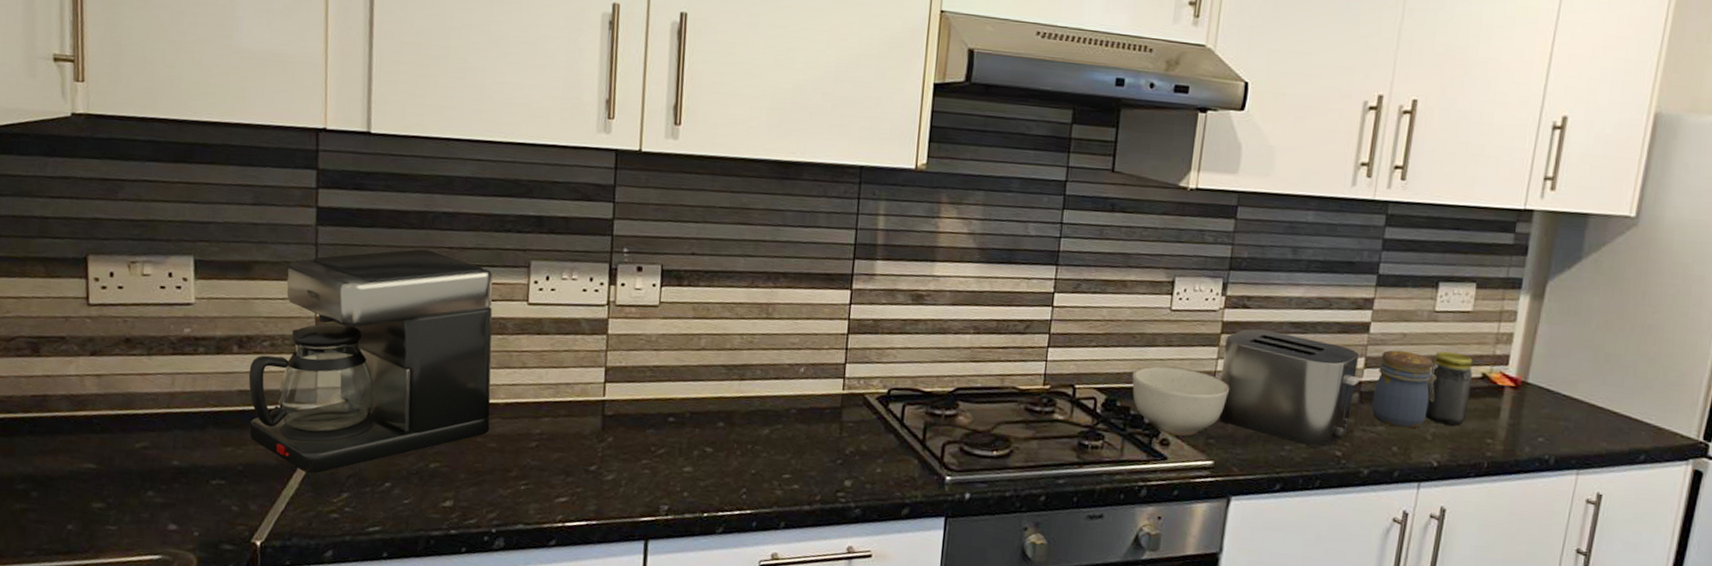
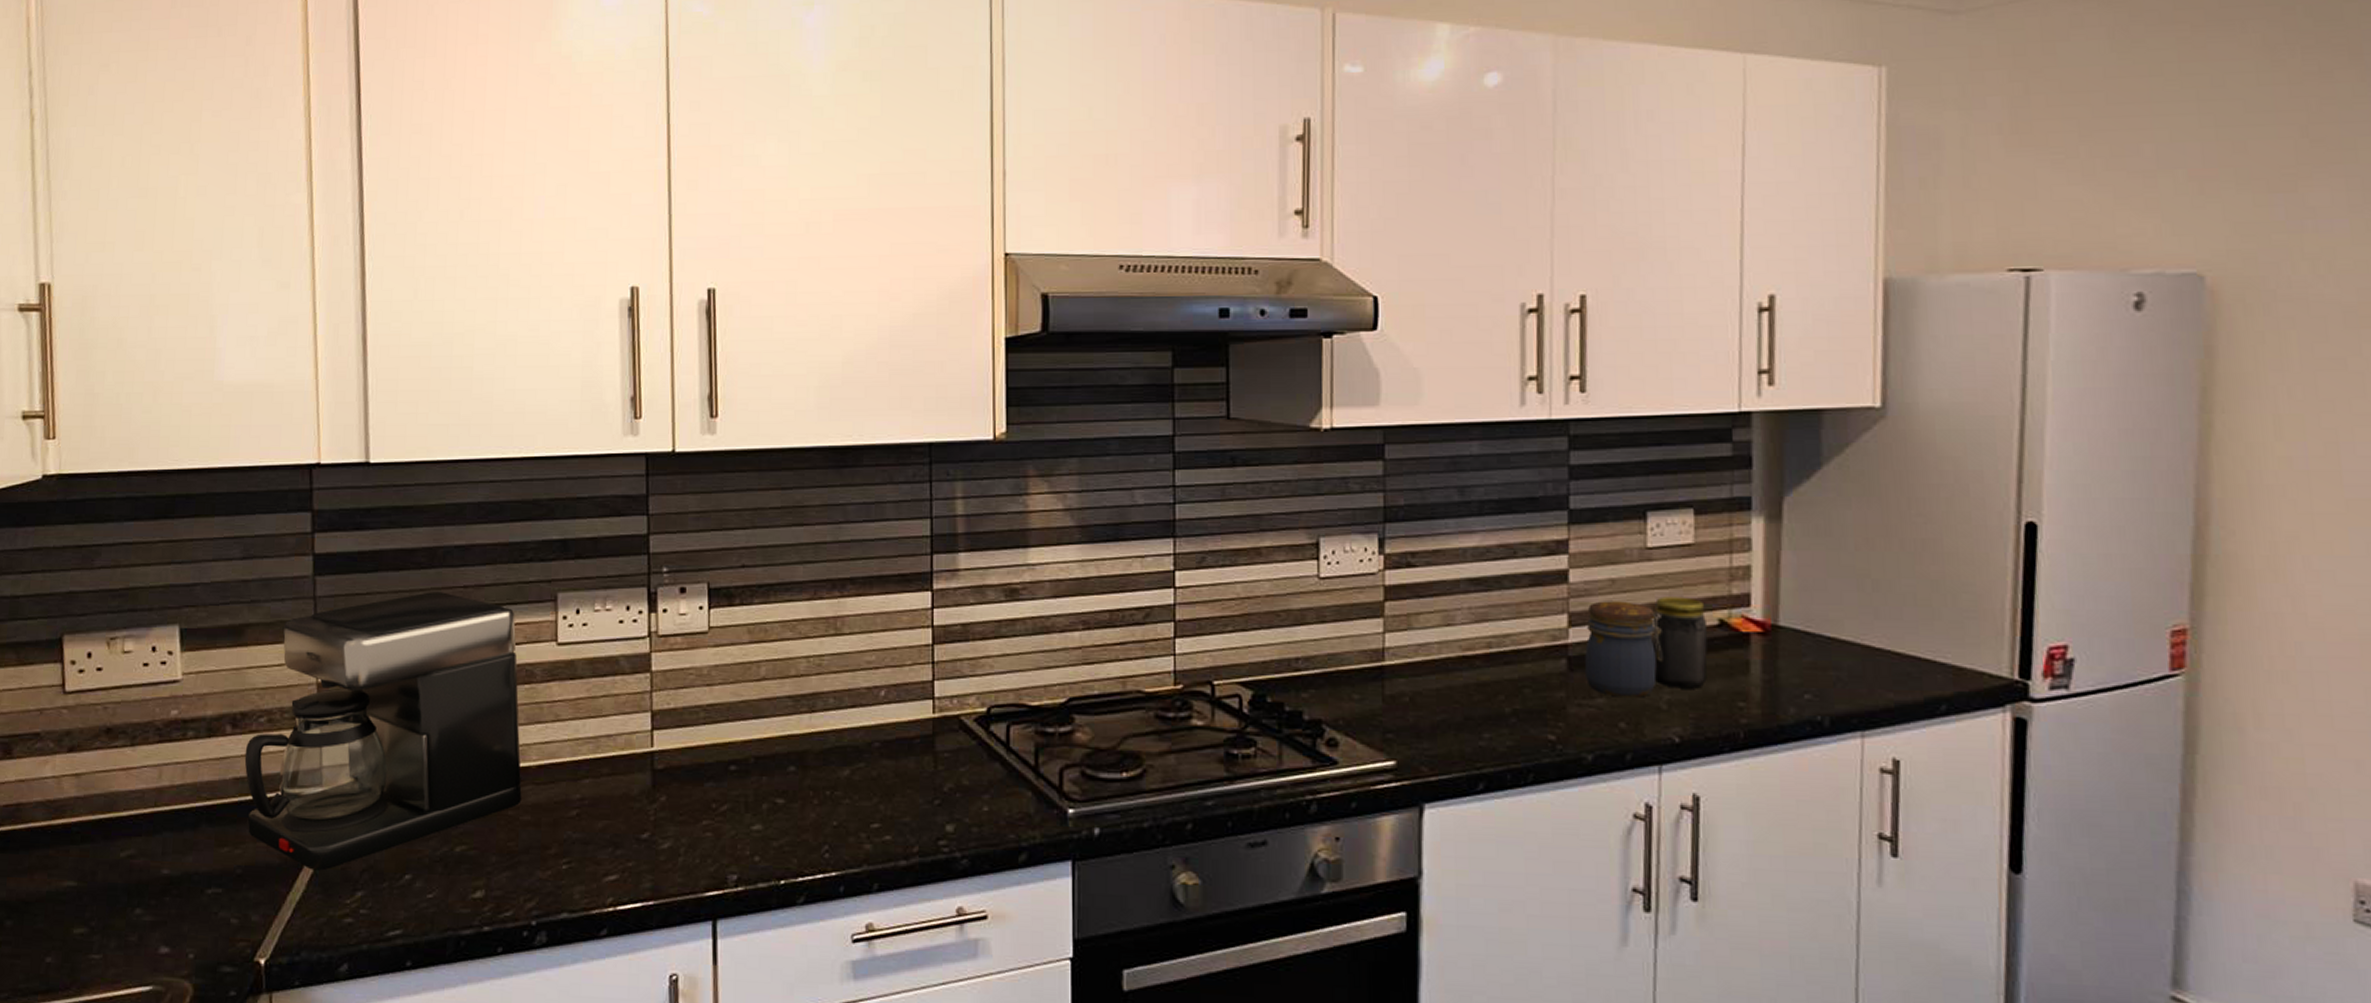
bowl: present [1132,365,1230,436] -> none [1281,647,1405,732]
toaster: present [1219,328,1360,449] -> none [1390,592,1565,734]

